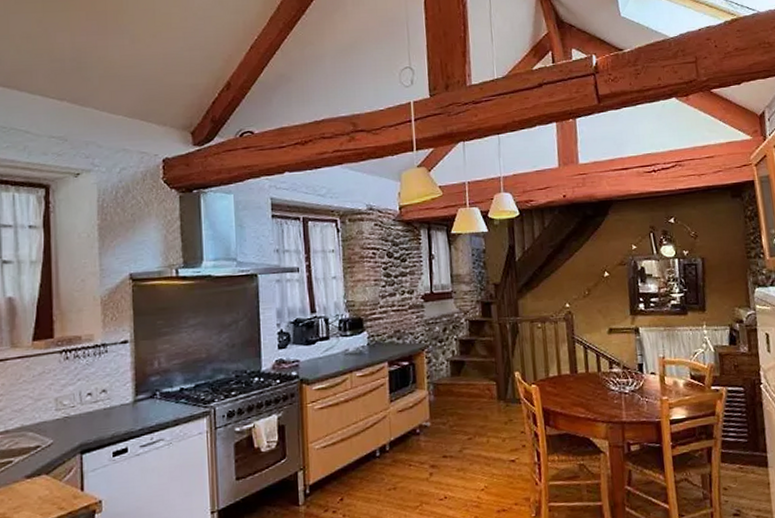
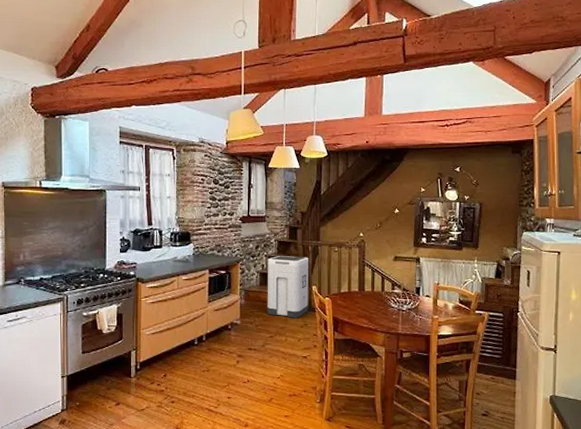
trash can: none [458,337,513,414] -> present [267,256,309,318]

